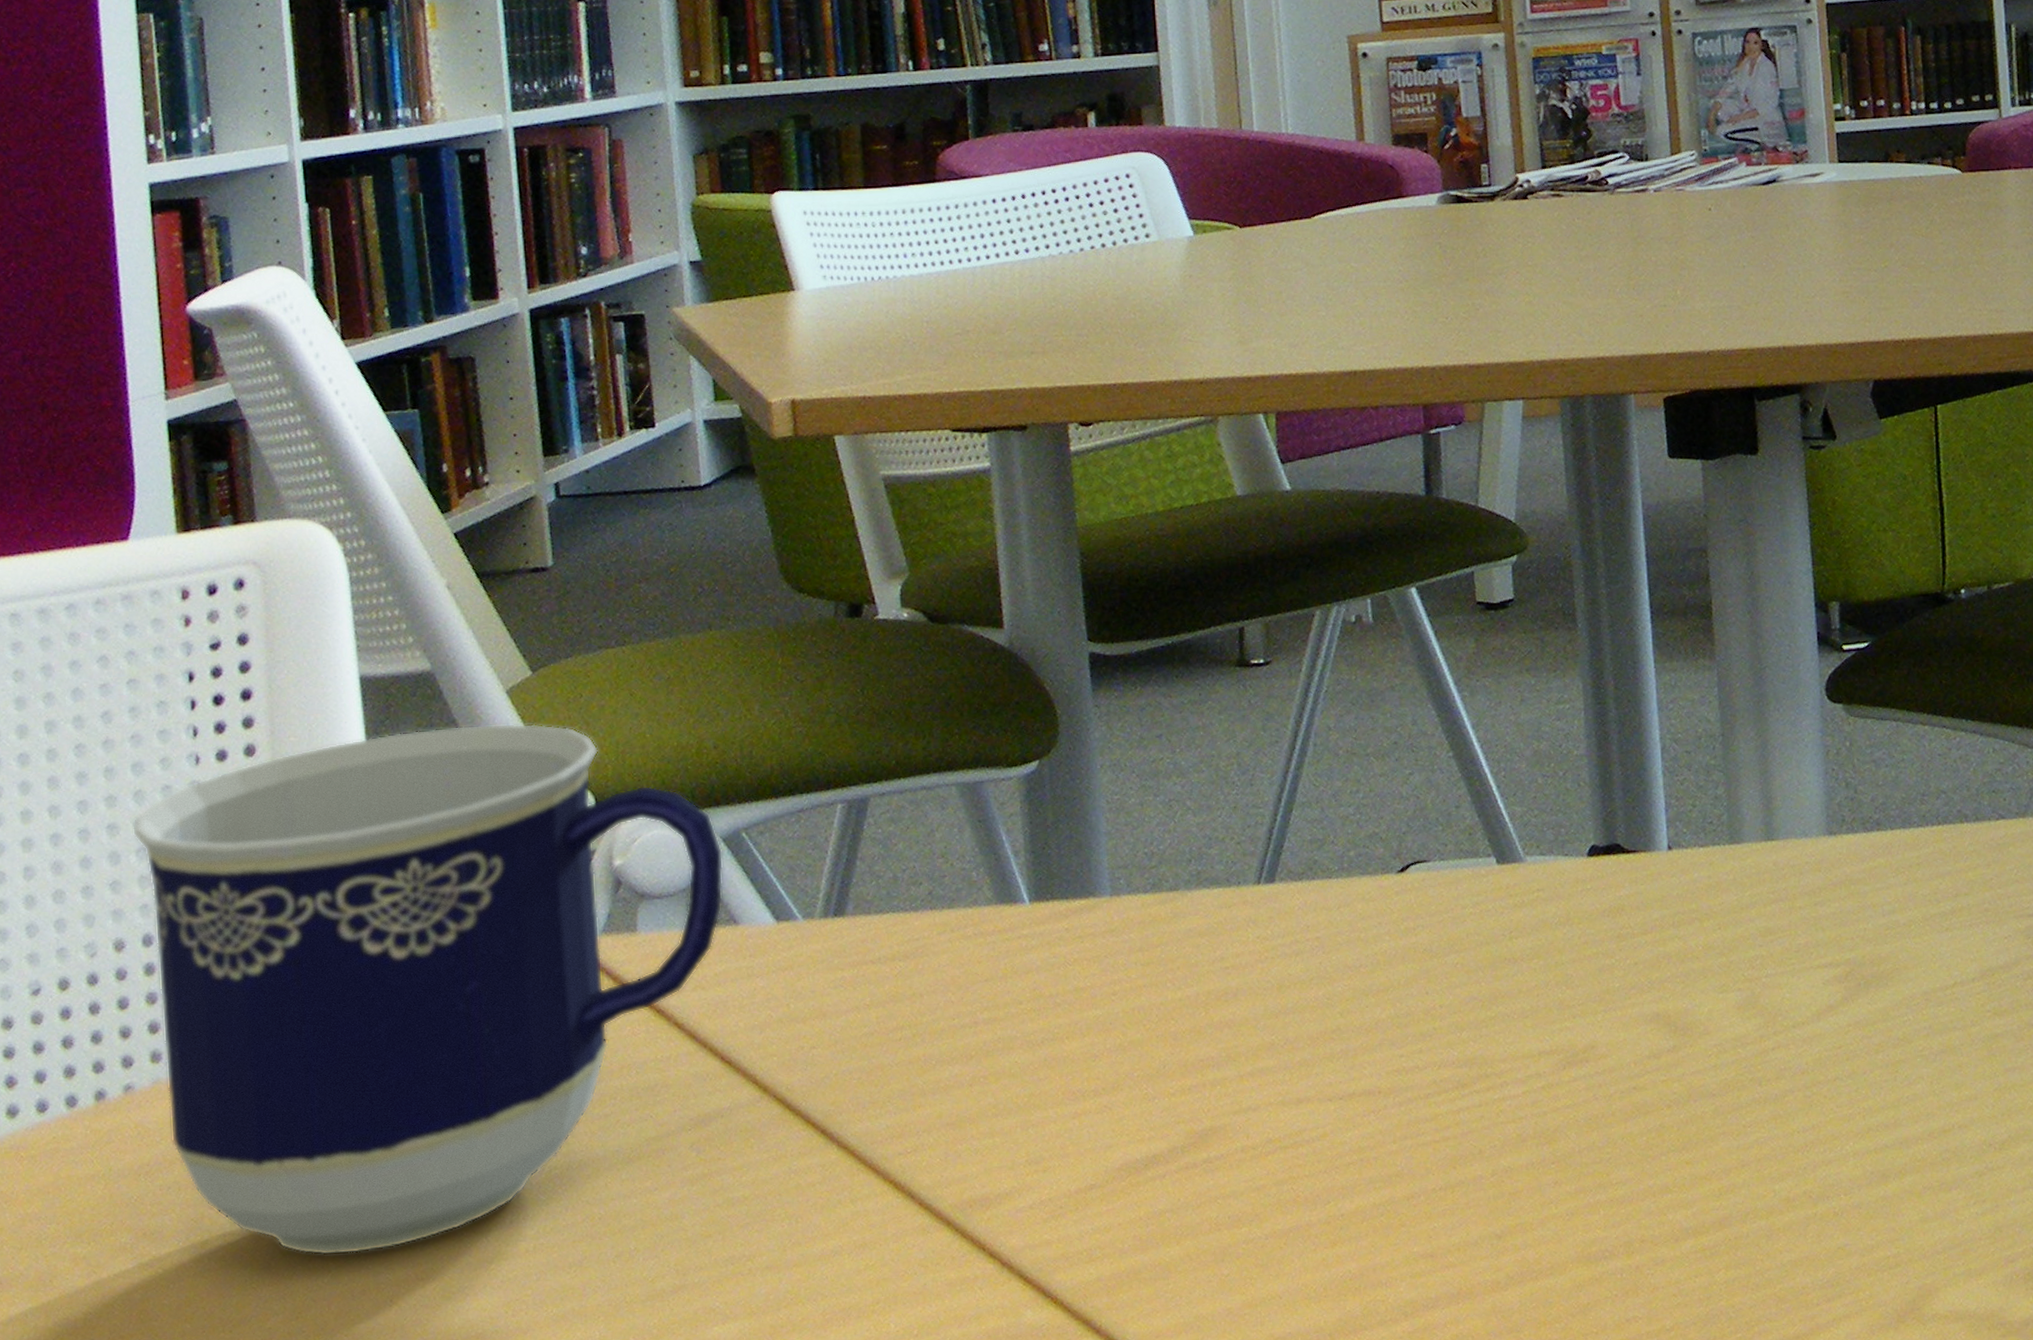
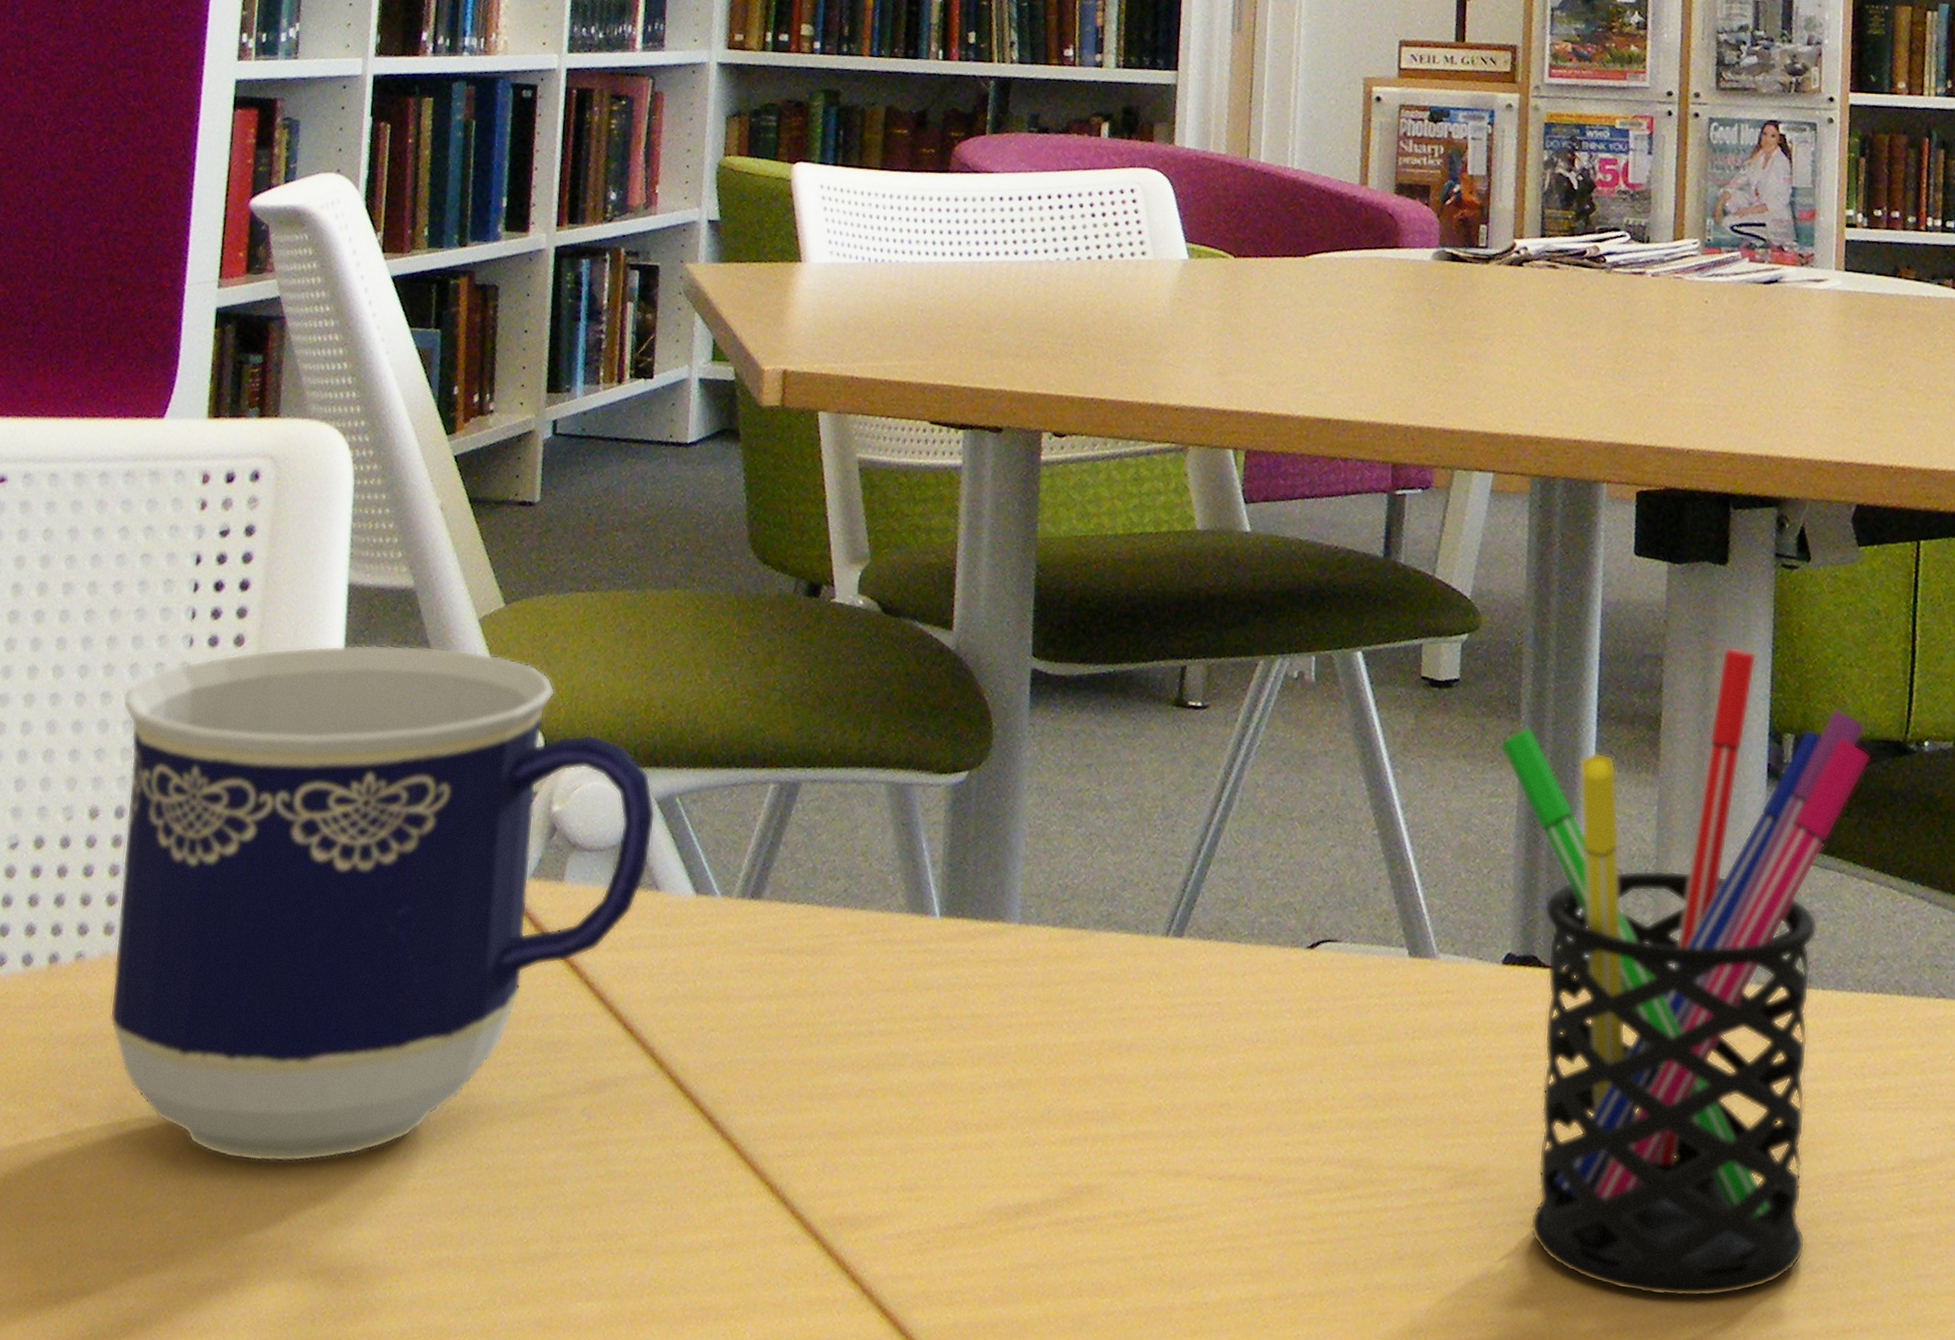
pen holder: none [1560,530,1913,1131] -> present [1500,646,1871,1297]

